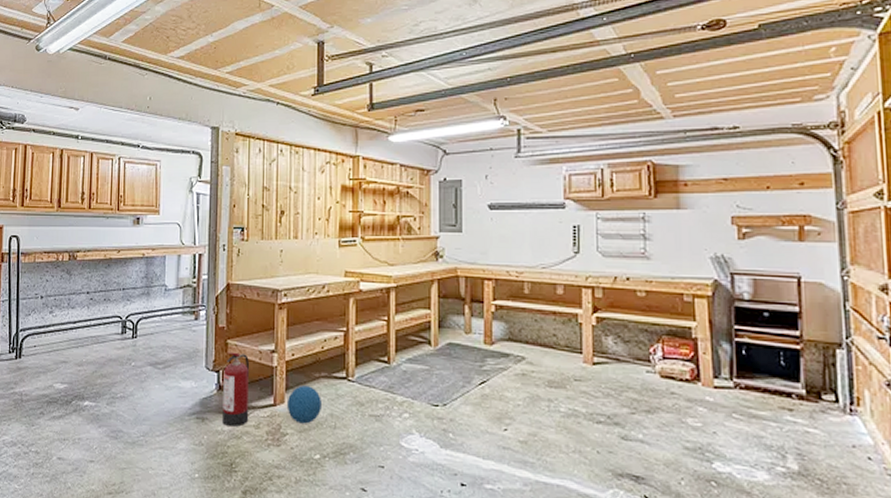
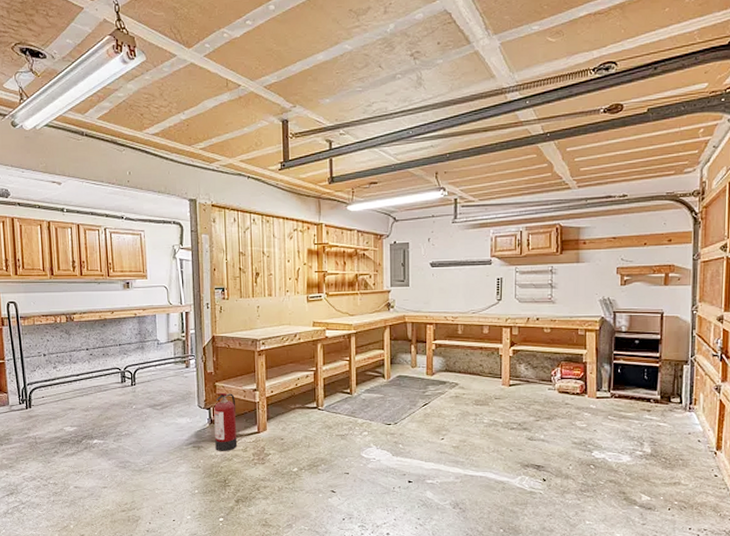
ball: present [286,385,321,424] -> none [268,416,297,445]

